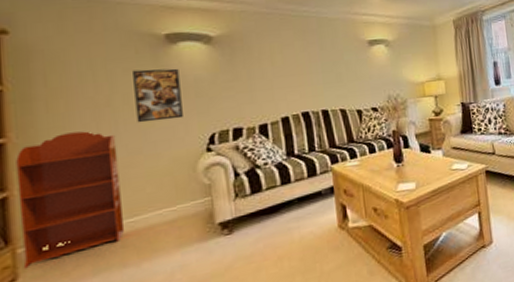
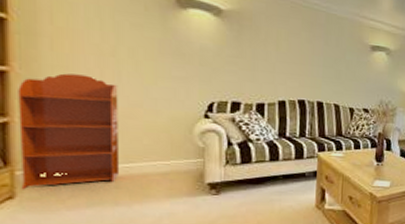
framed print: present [133,68,183,123] -> none [140,26,186,82]

